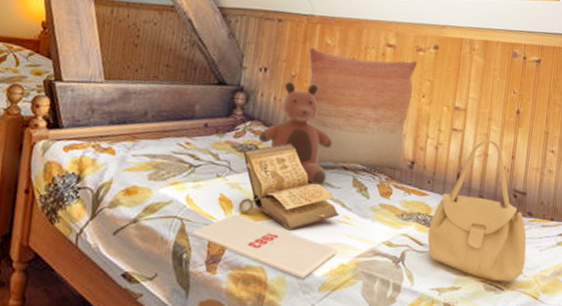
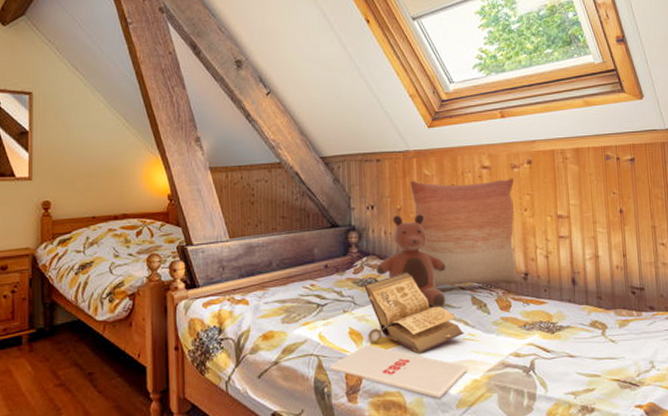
handbag: present [427,139,527,282] -> none [553,241,656,378]

